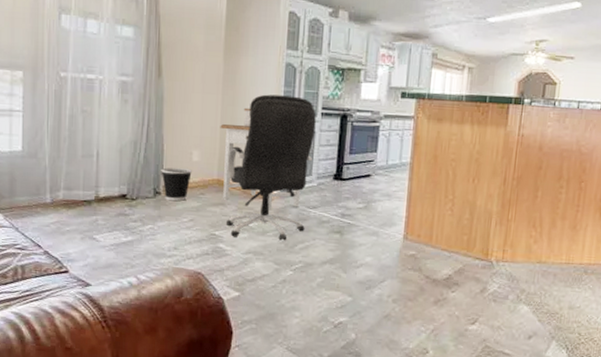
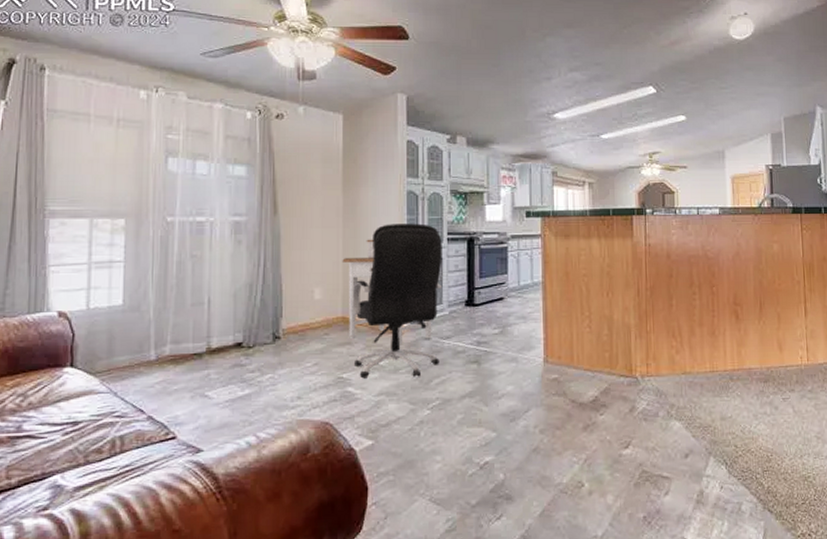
wastebasket: present [161,167,192,201] -> none [280,308,314,345]

